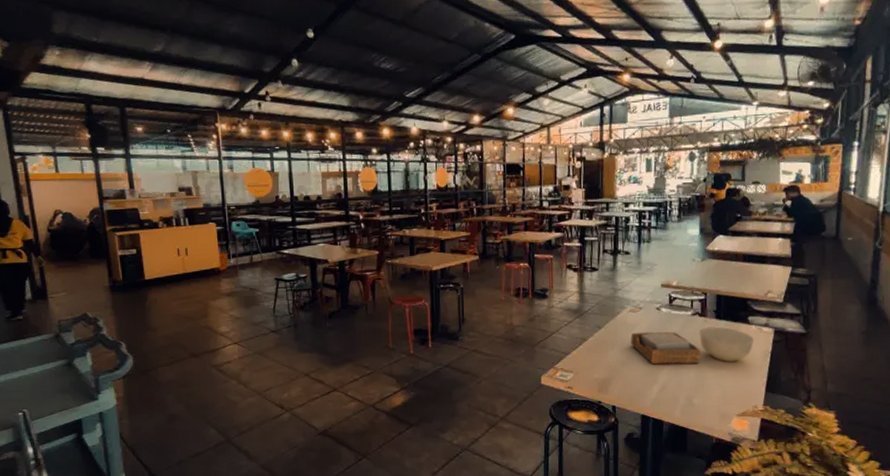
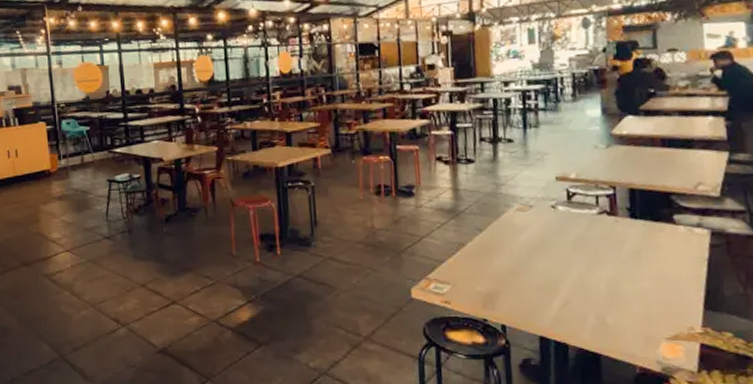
napkin holder: present [630,331,701,365] -> none [520,234,613,275]
bowl: present [699,326,754,362] -> none [608,227,684,272]

